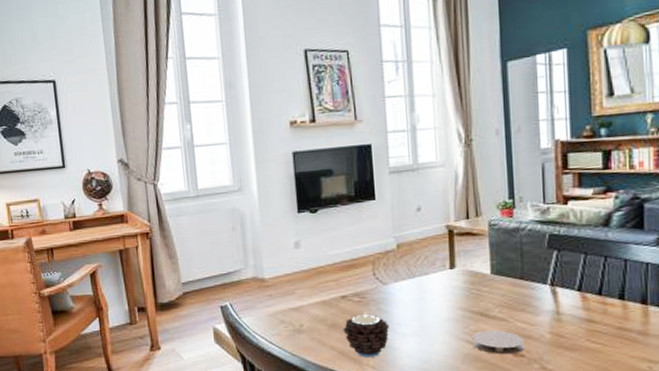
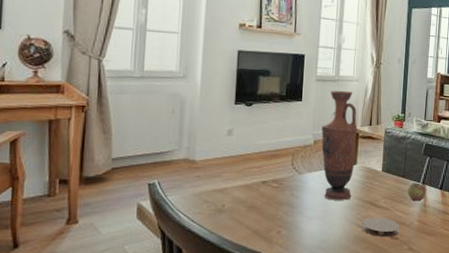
candle: present [343,312,390,358] -> none [259,197,300,237]
vase: none [404,179,454,313] -> present [321,90,358,201]
apple: none [529,284,557,309] -> present [407,182,426,202]

